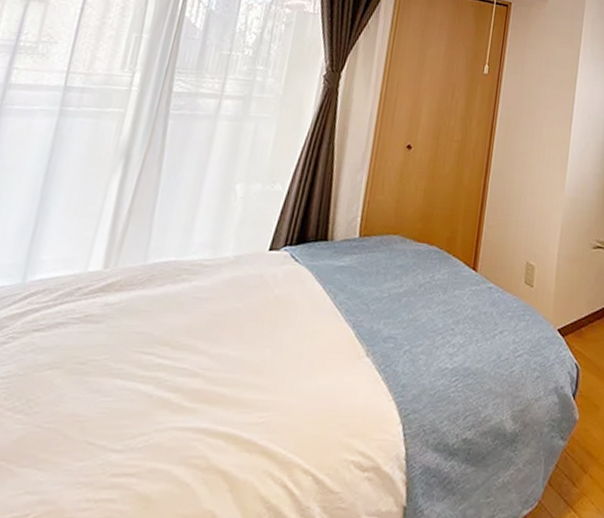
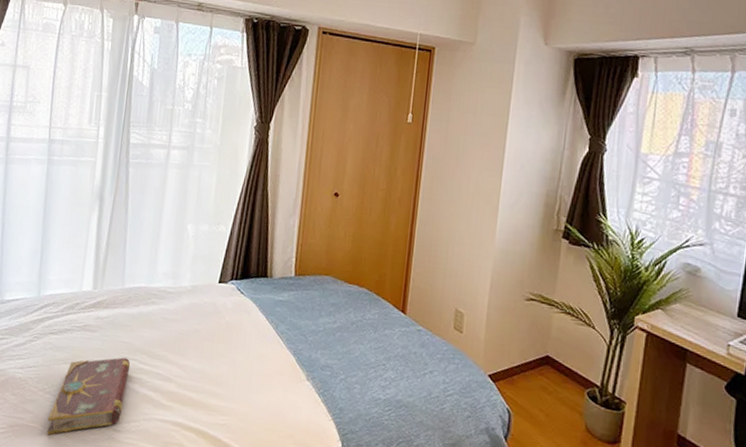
book: none [10,352,145,472] -> present [47,357,131,435]

